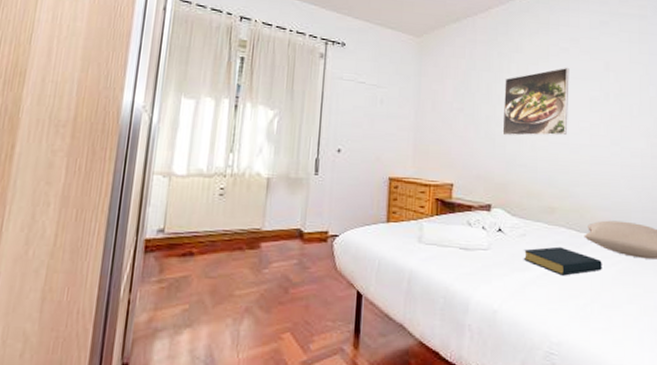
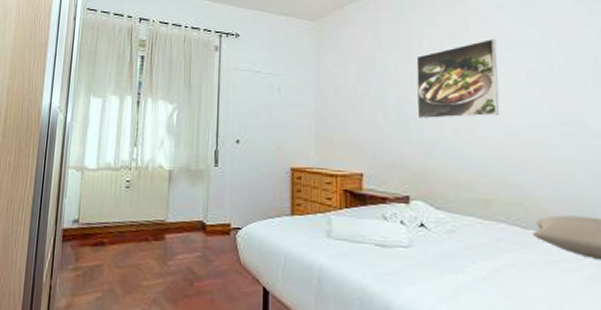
hardback book: present [523,246,602,276] -> none [453,245,562,281]

